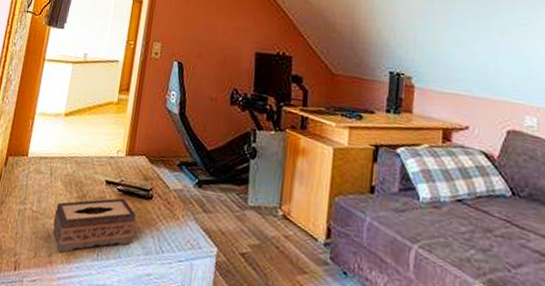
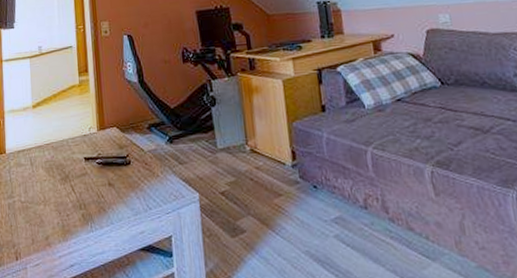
tissue box: present [53,197,136,253] -> none [42,170,121,234]

